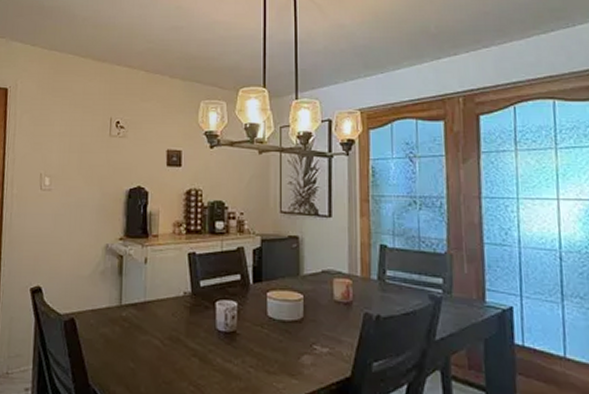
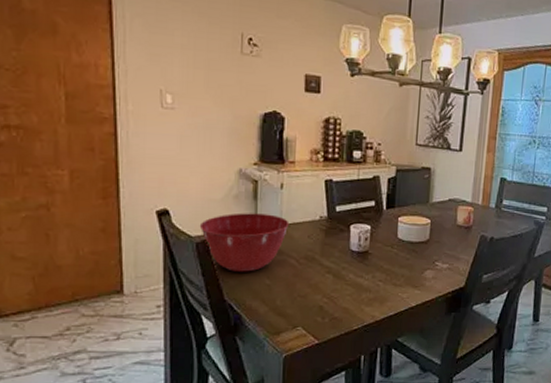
mixing bowl: none [68,289,153,354] -> present [199,213,289,272]

